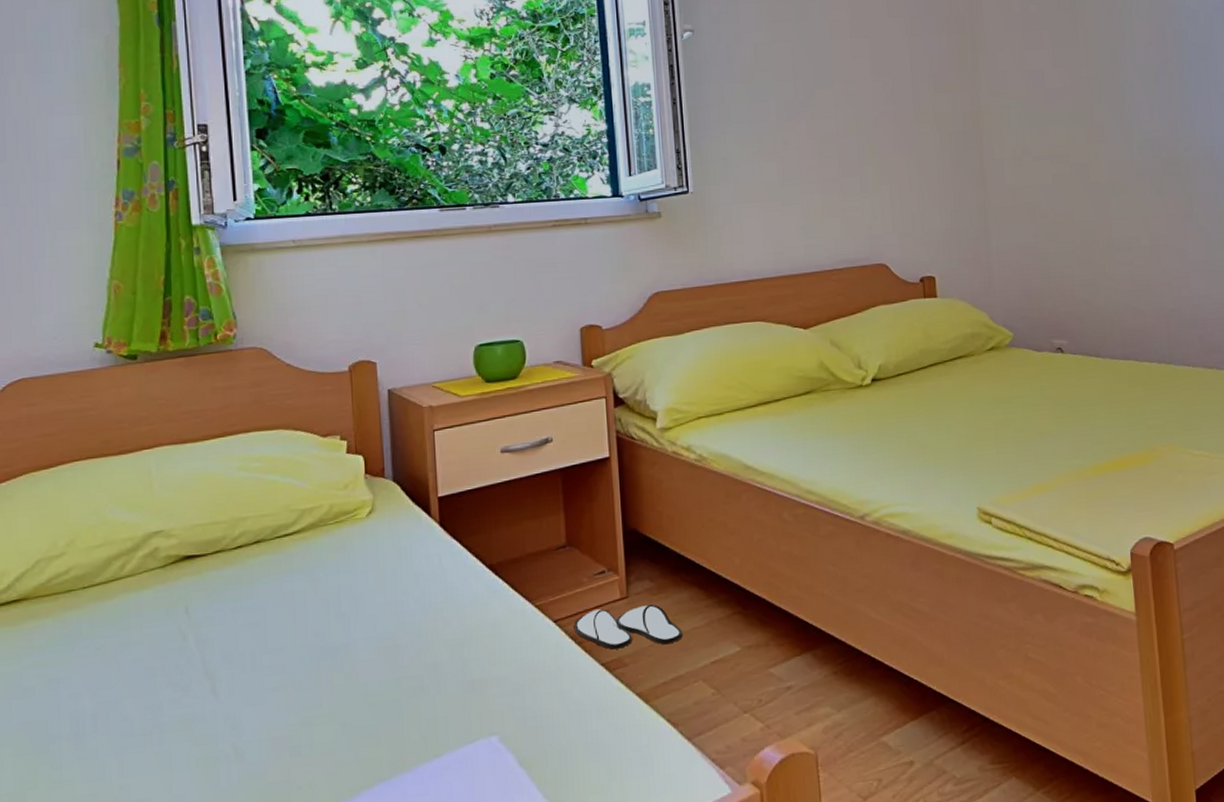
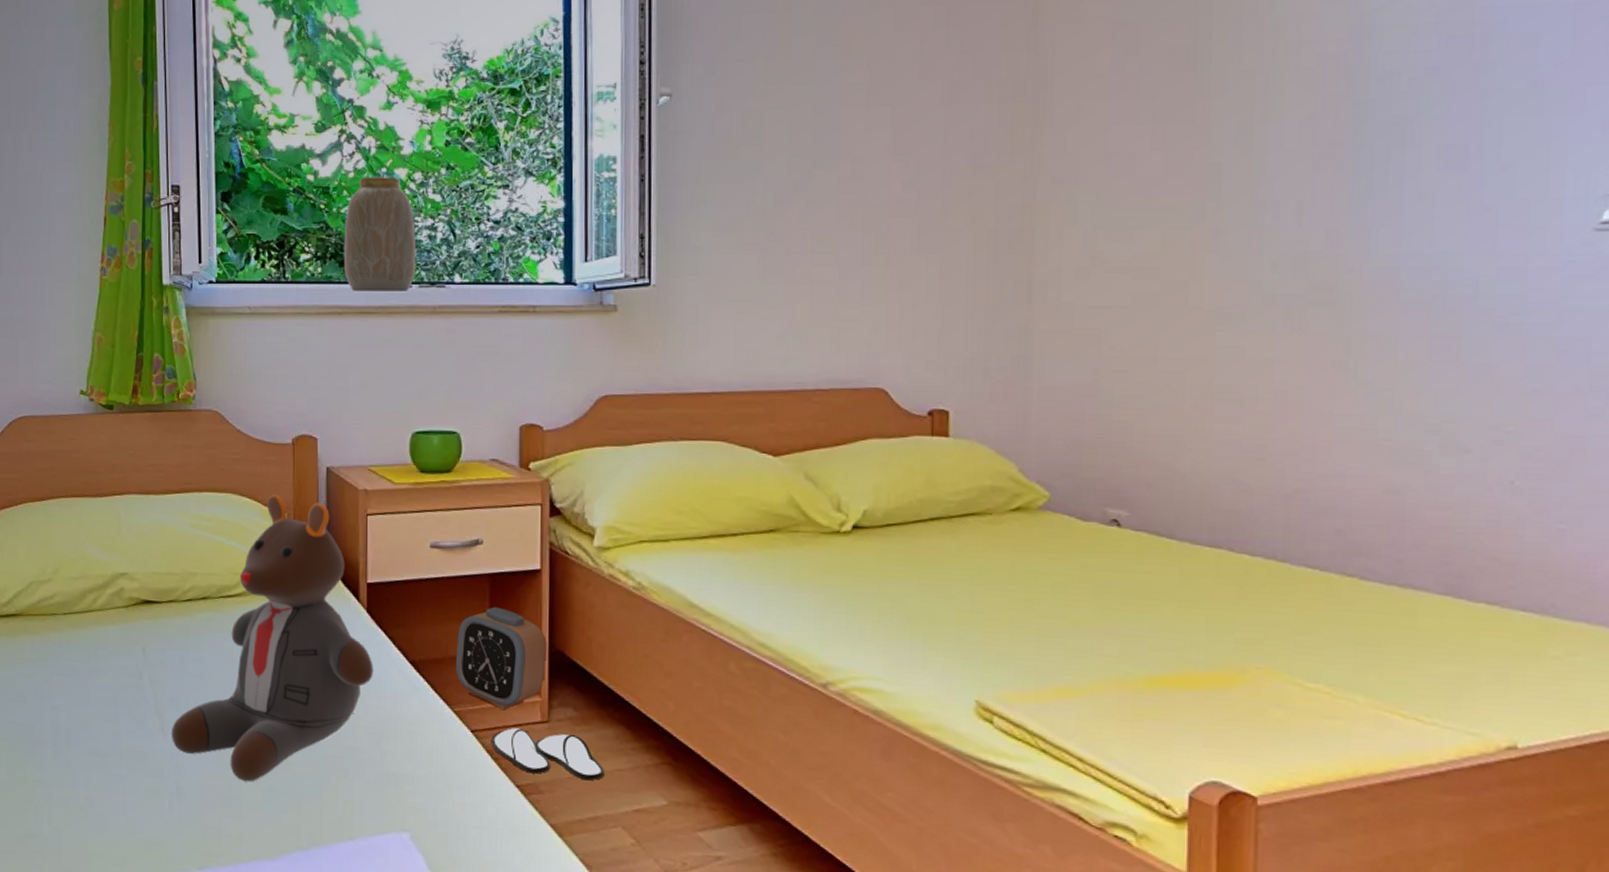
teddy bear: none [224,423,450,725] -> present [171,494,374,782]
vase: none [393,108,469,218] -> present [343,177,417,293]
alarm clock: none [533,498,621,596] -> present [455,606,547,711]

